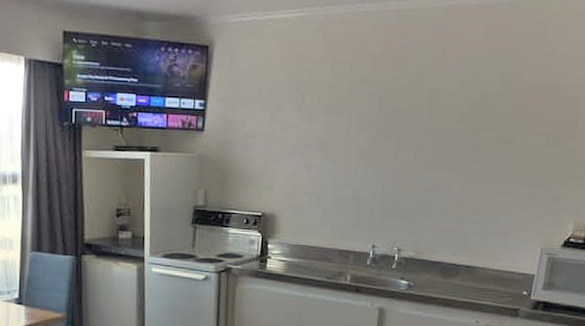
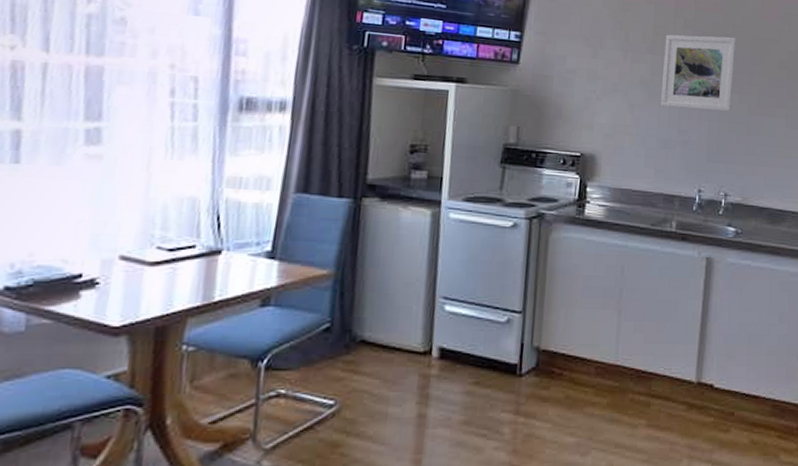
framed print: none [337,91,415,169] -> present [661,34,737,112]

